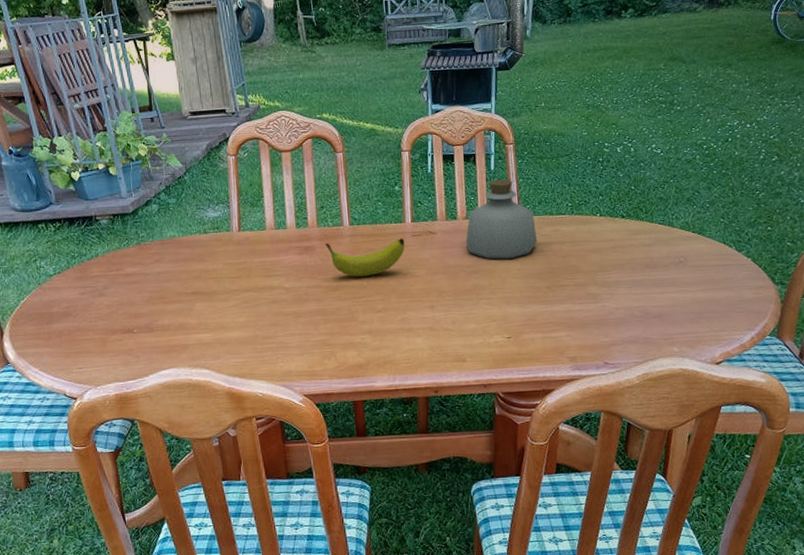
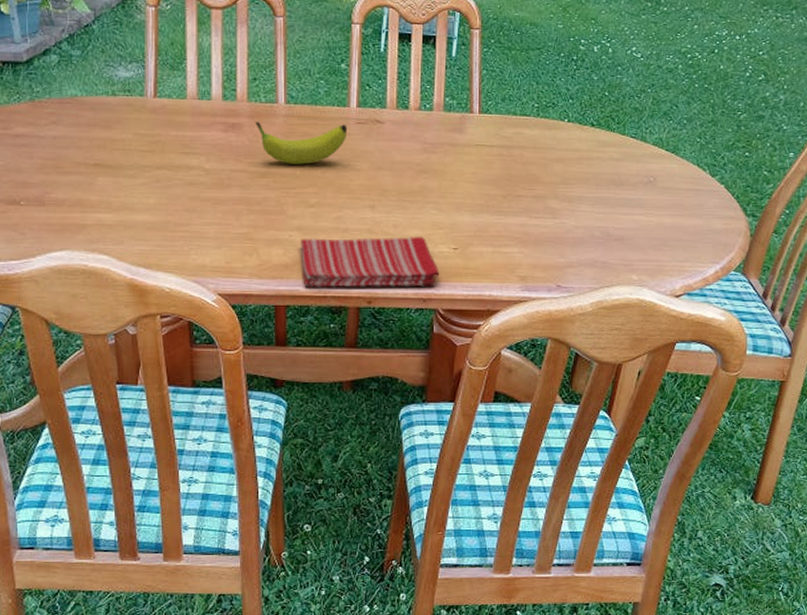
dish towel: none [371,329,497,383] -> present [300,236,440,288]
bottle: present [466,179,538,260] -> none [417,67,497,161]

